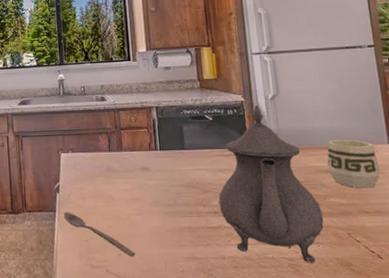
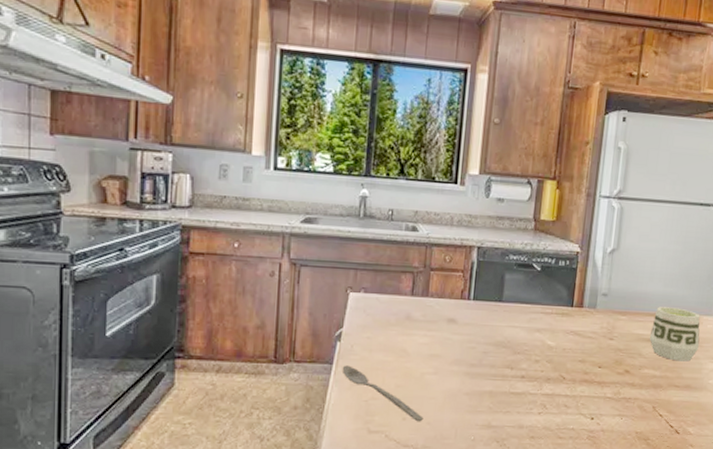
teapot: present [218,105,324,263] -> none [528,258,634,436]

